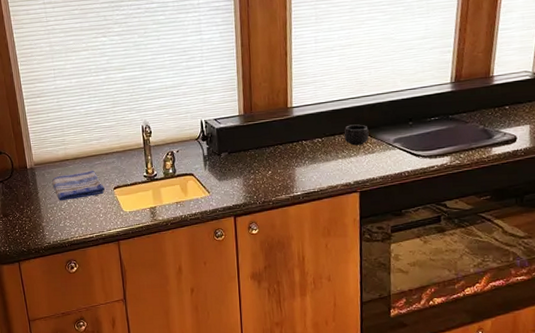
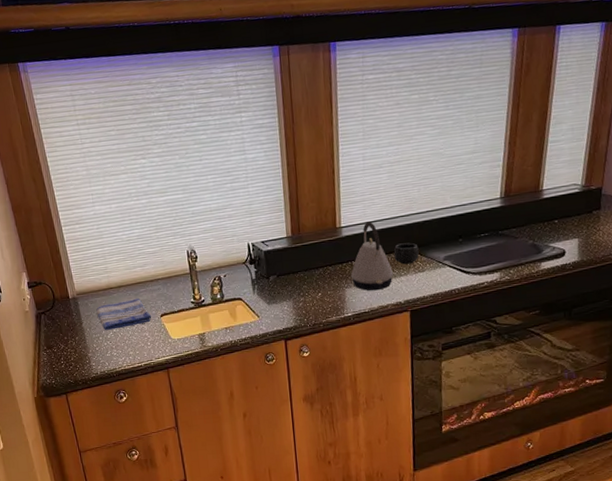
kettle: none [301,102,343,171] -> present [351,221,393,291]

